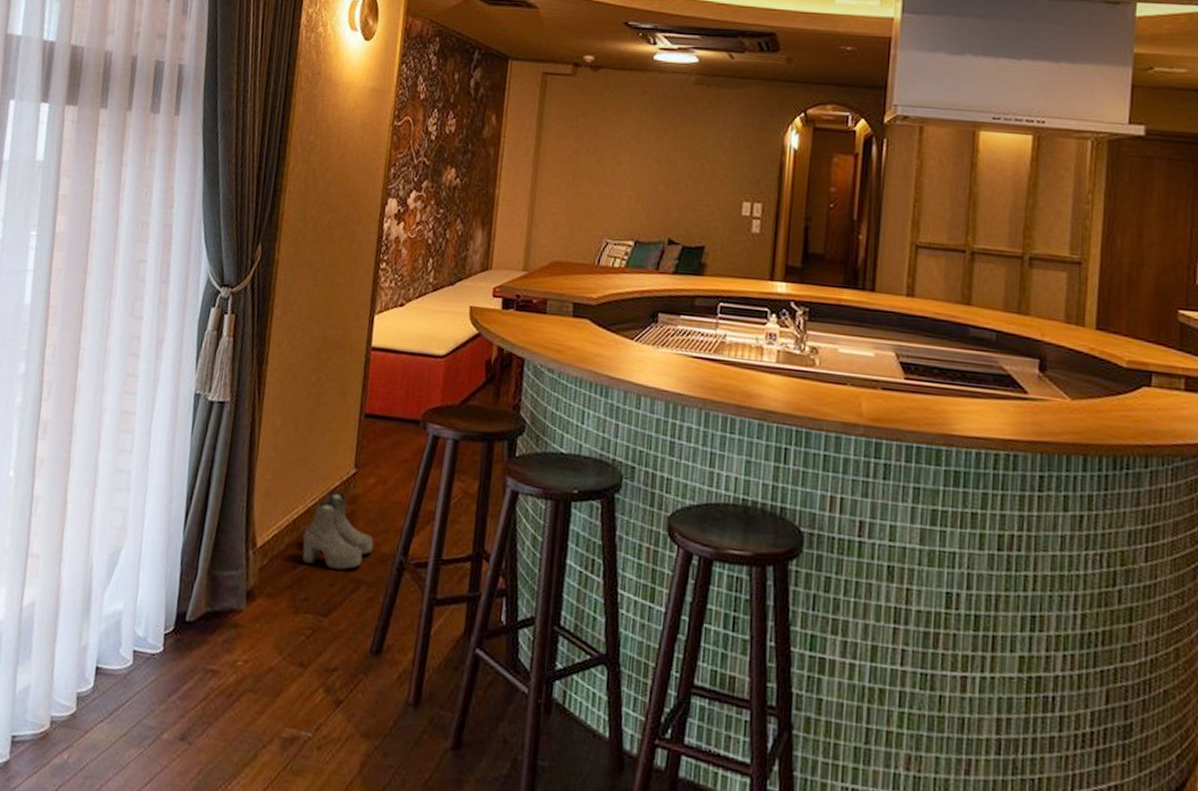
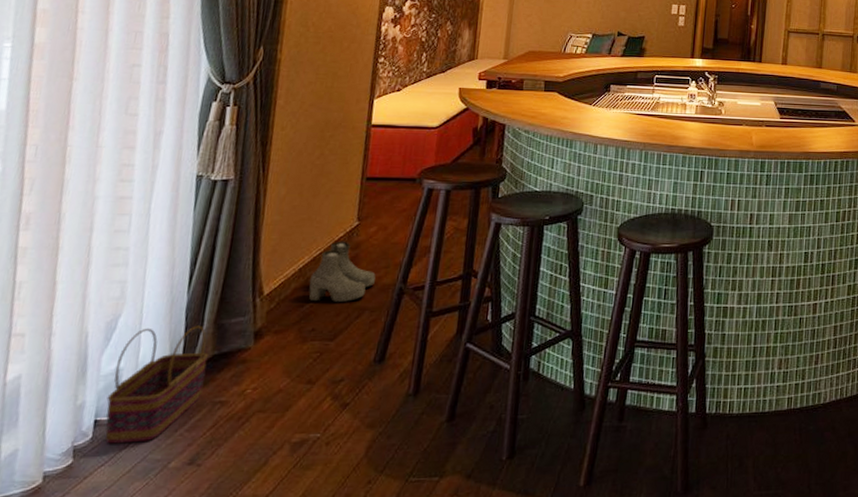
basket: none [105,567,202,703] -> present [105,325,208,444]

